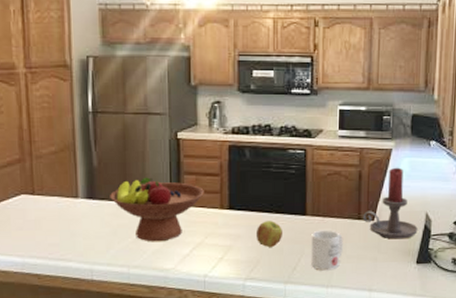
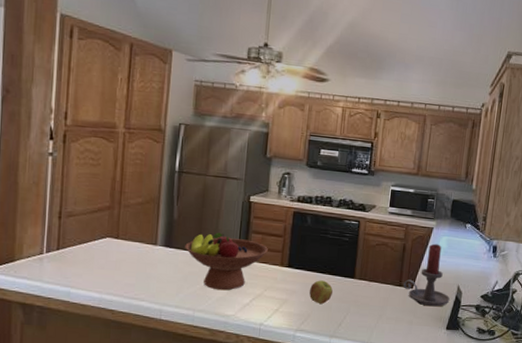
mug: present [311,230,343,271] -> none [355,292,385,329]

